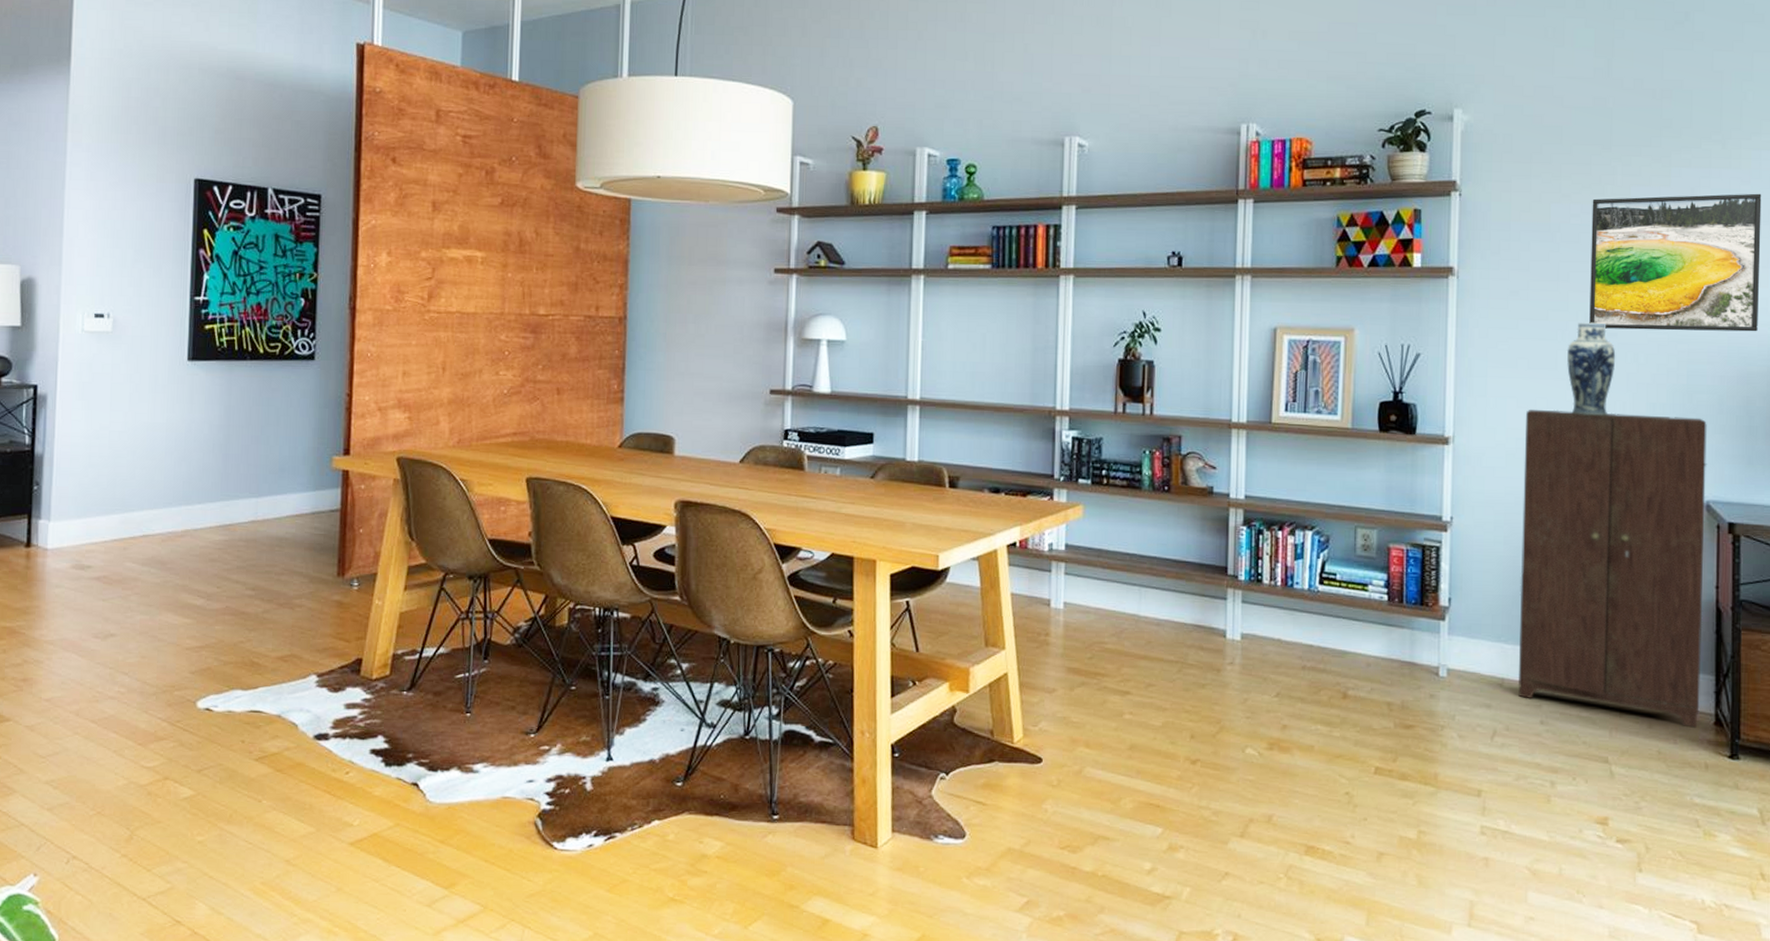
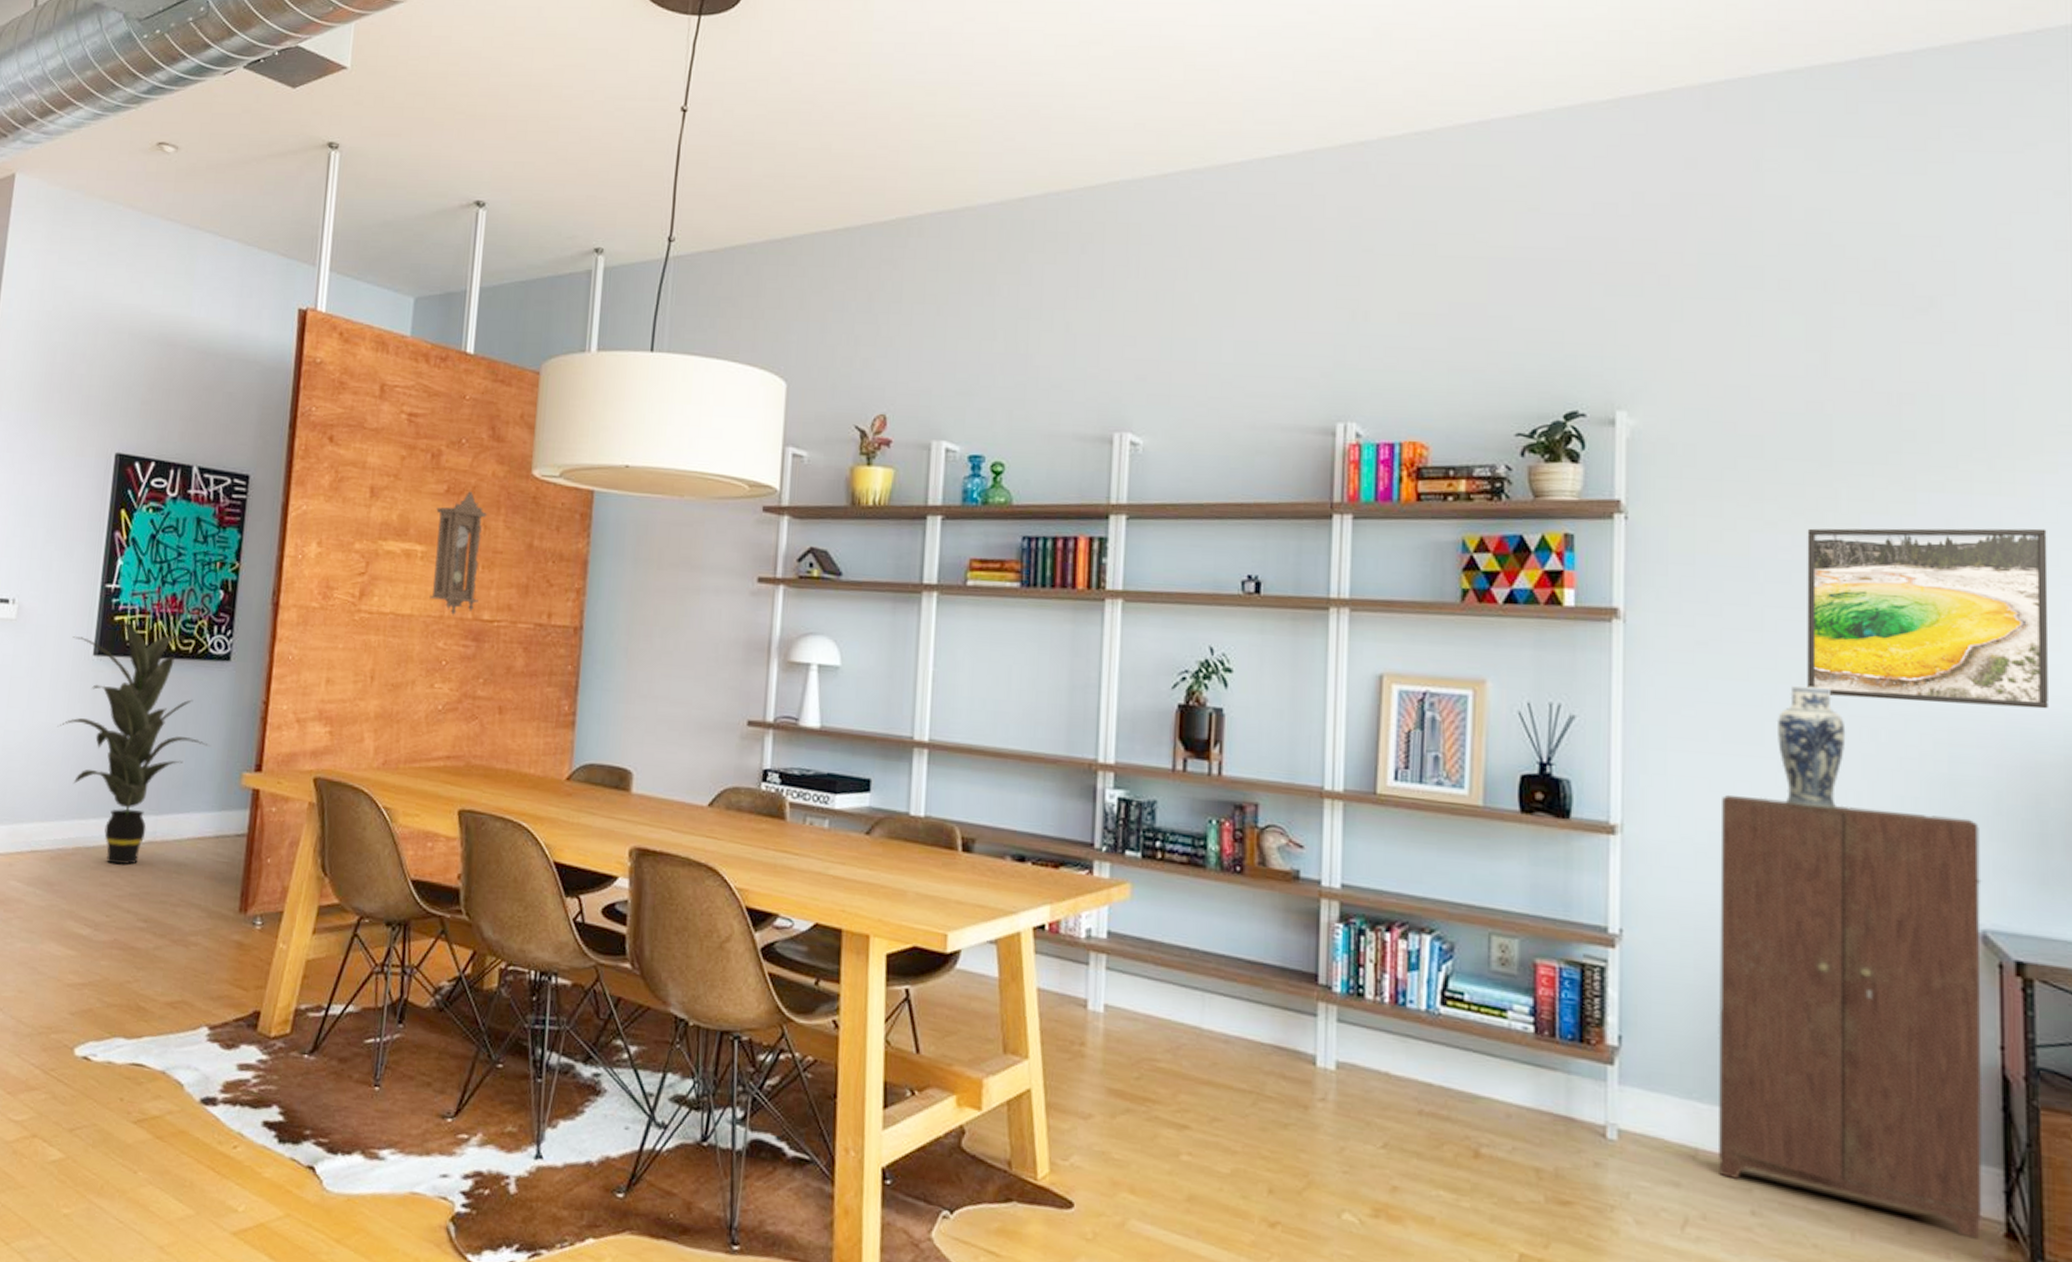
indoor plant: none [159,328,300,543] -> present [57,619,208,865]
pendulum clock: none [491,203,538,312] -> present [430,491,487,616]

